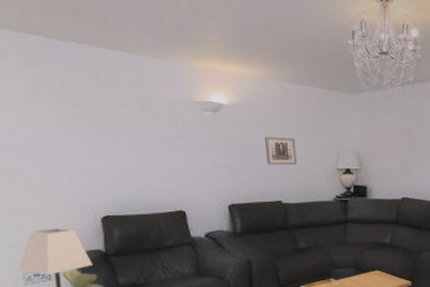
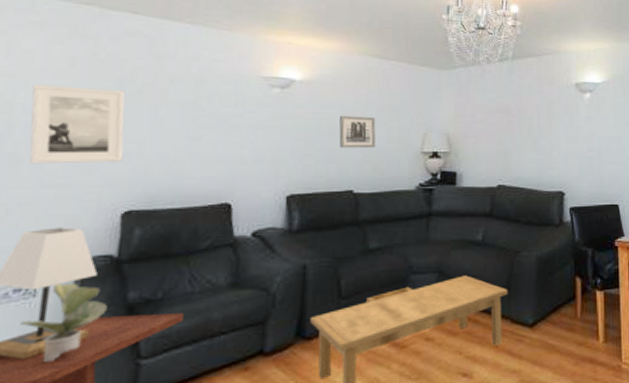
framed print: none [7,110,93,178] -> present [29,85,125,164]

